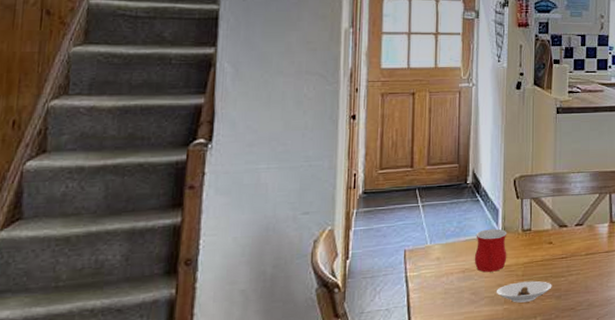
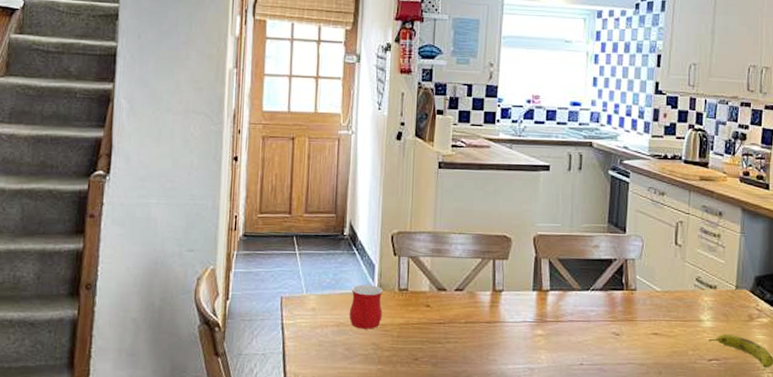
saucer: present [496,280,552,303] -> none [370,343,428,365]

